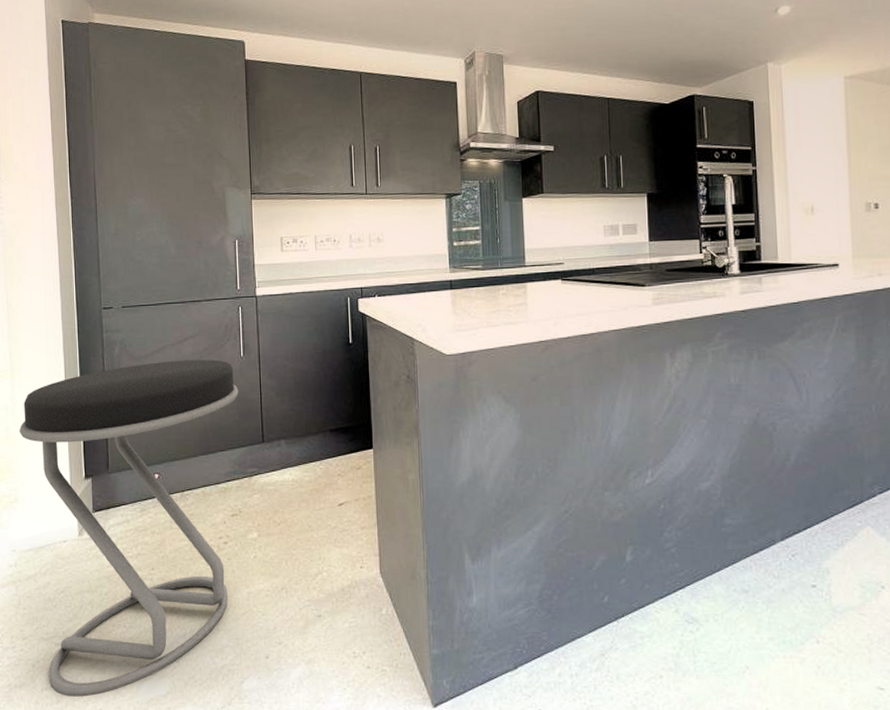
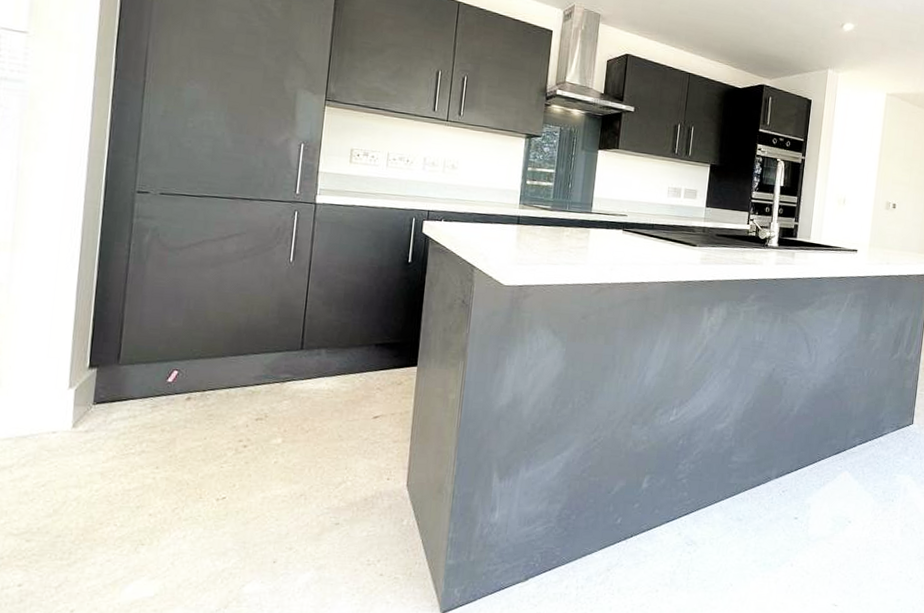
stool: present [19,359,239,697] -> none [13,255,283,597]

